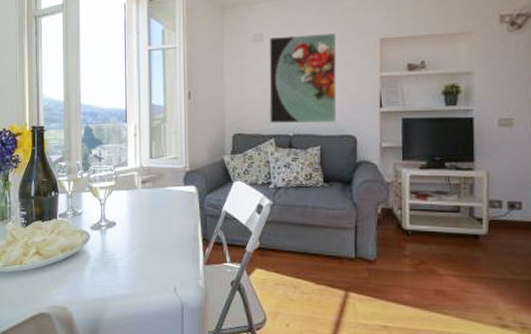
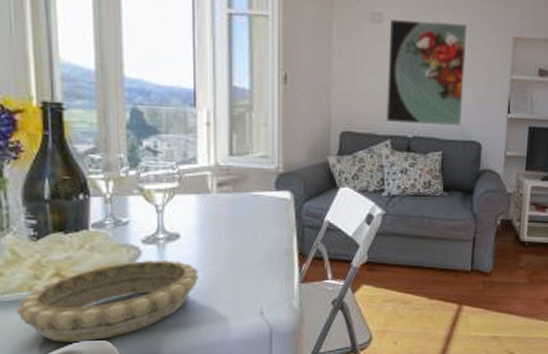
decorative bowl: none [12,242,129,307] -> present [17,259,198,343]

